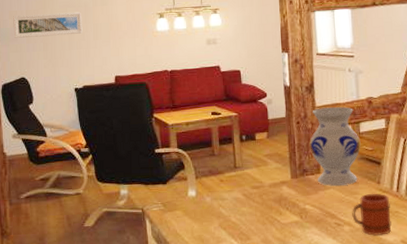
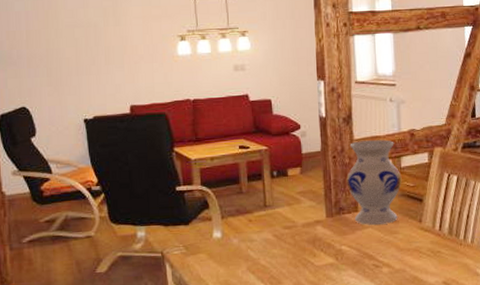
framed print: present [13,12,83,38] -> none [11,33,93,62]
mug: present [352,193,392,236] -> none [391,232,433,277]

